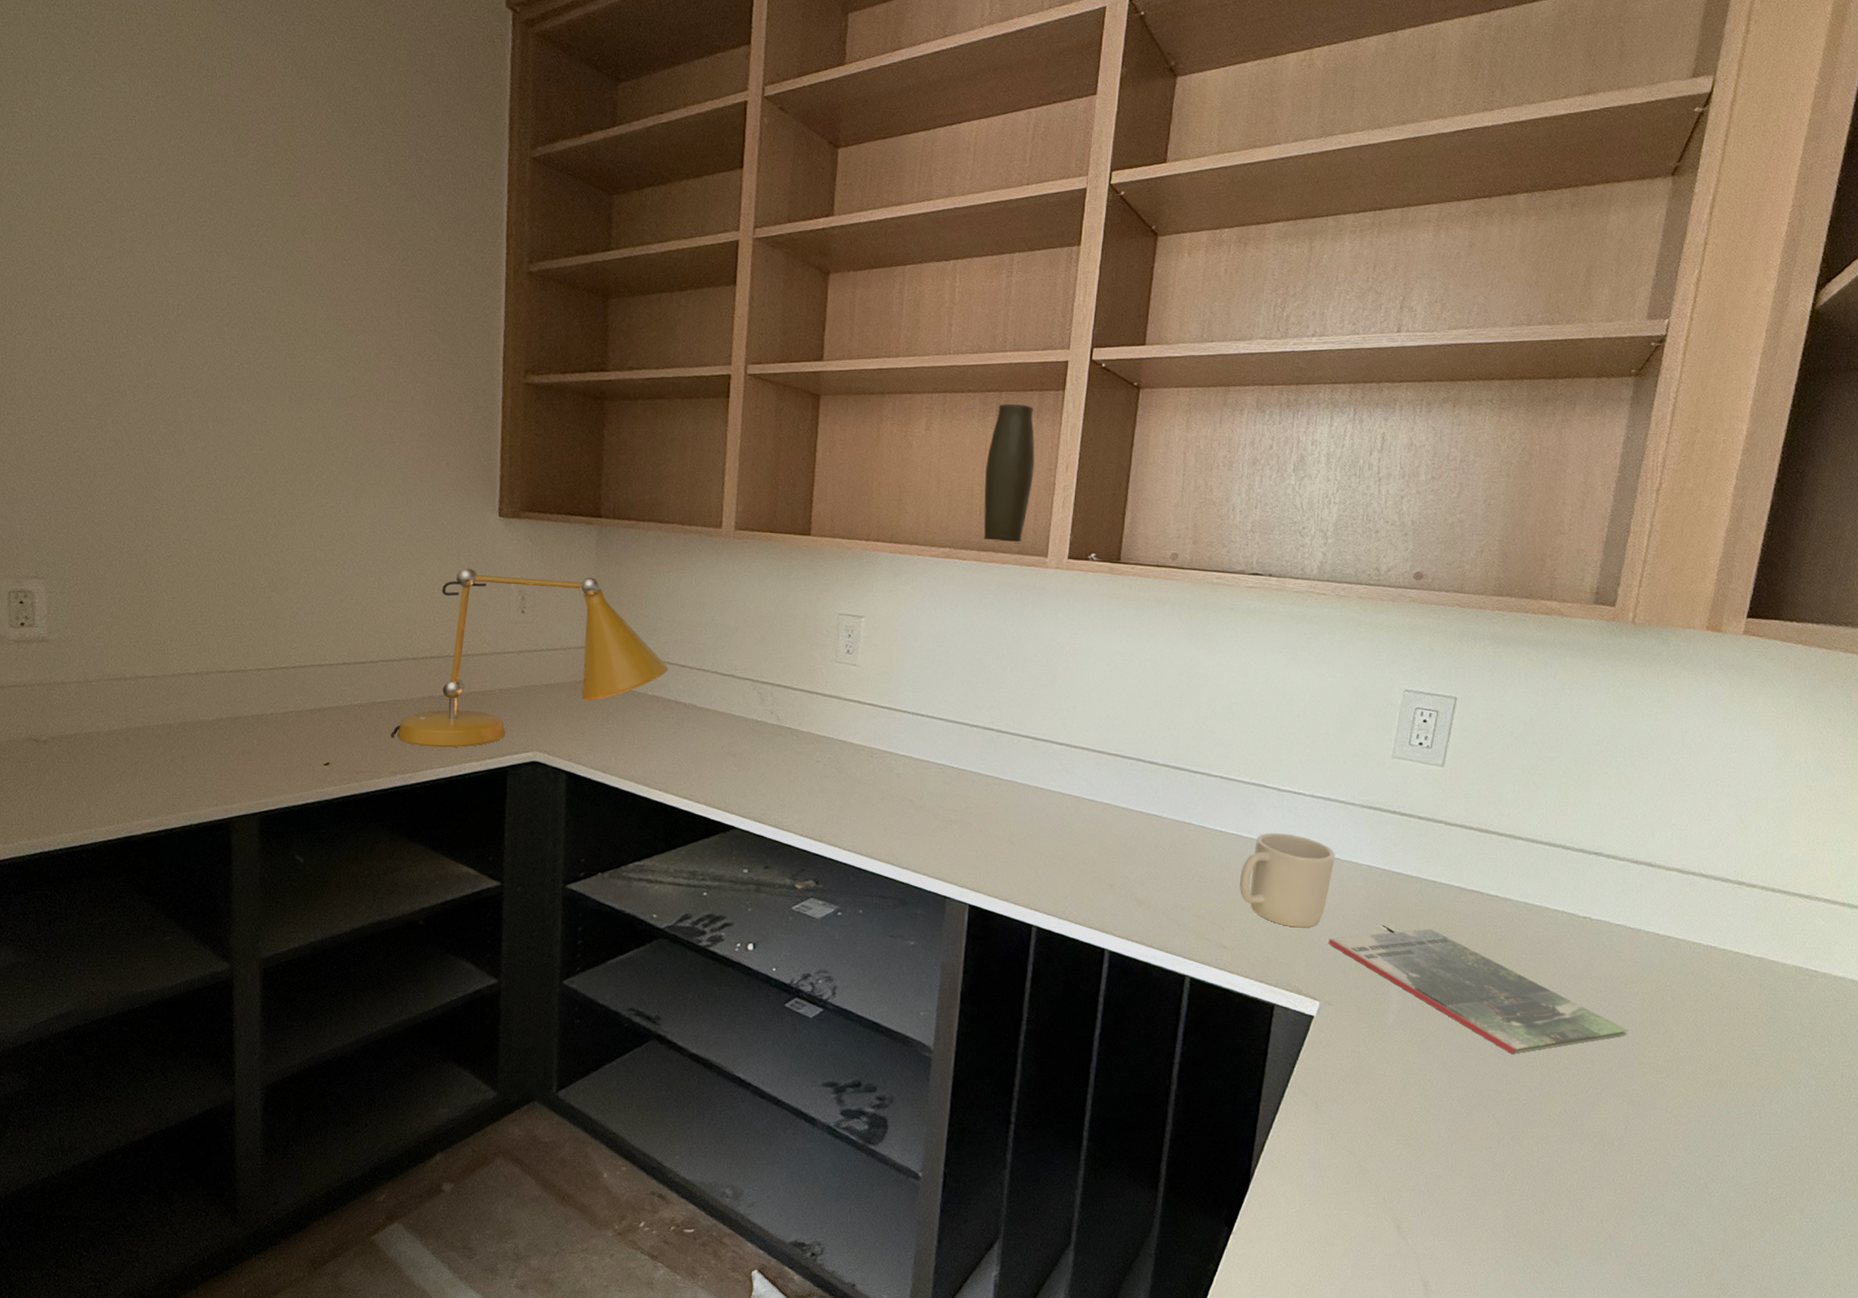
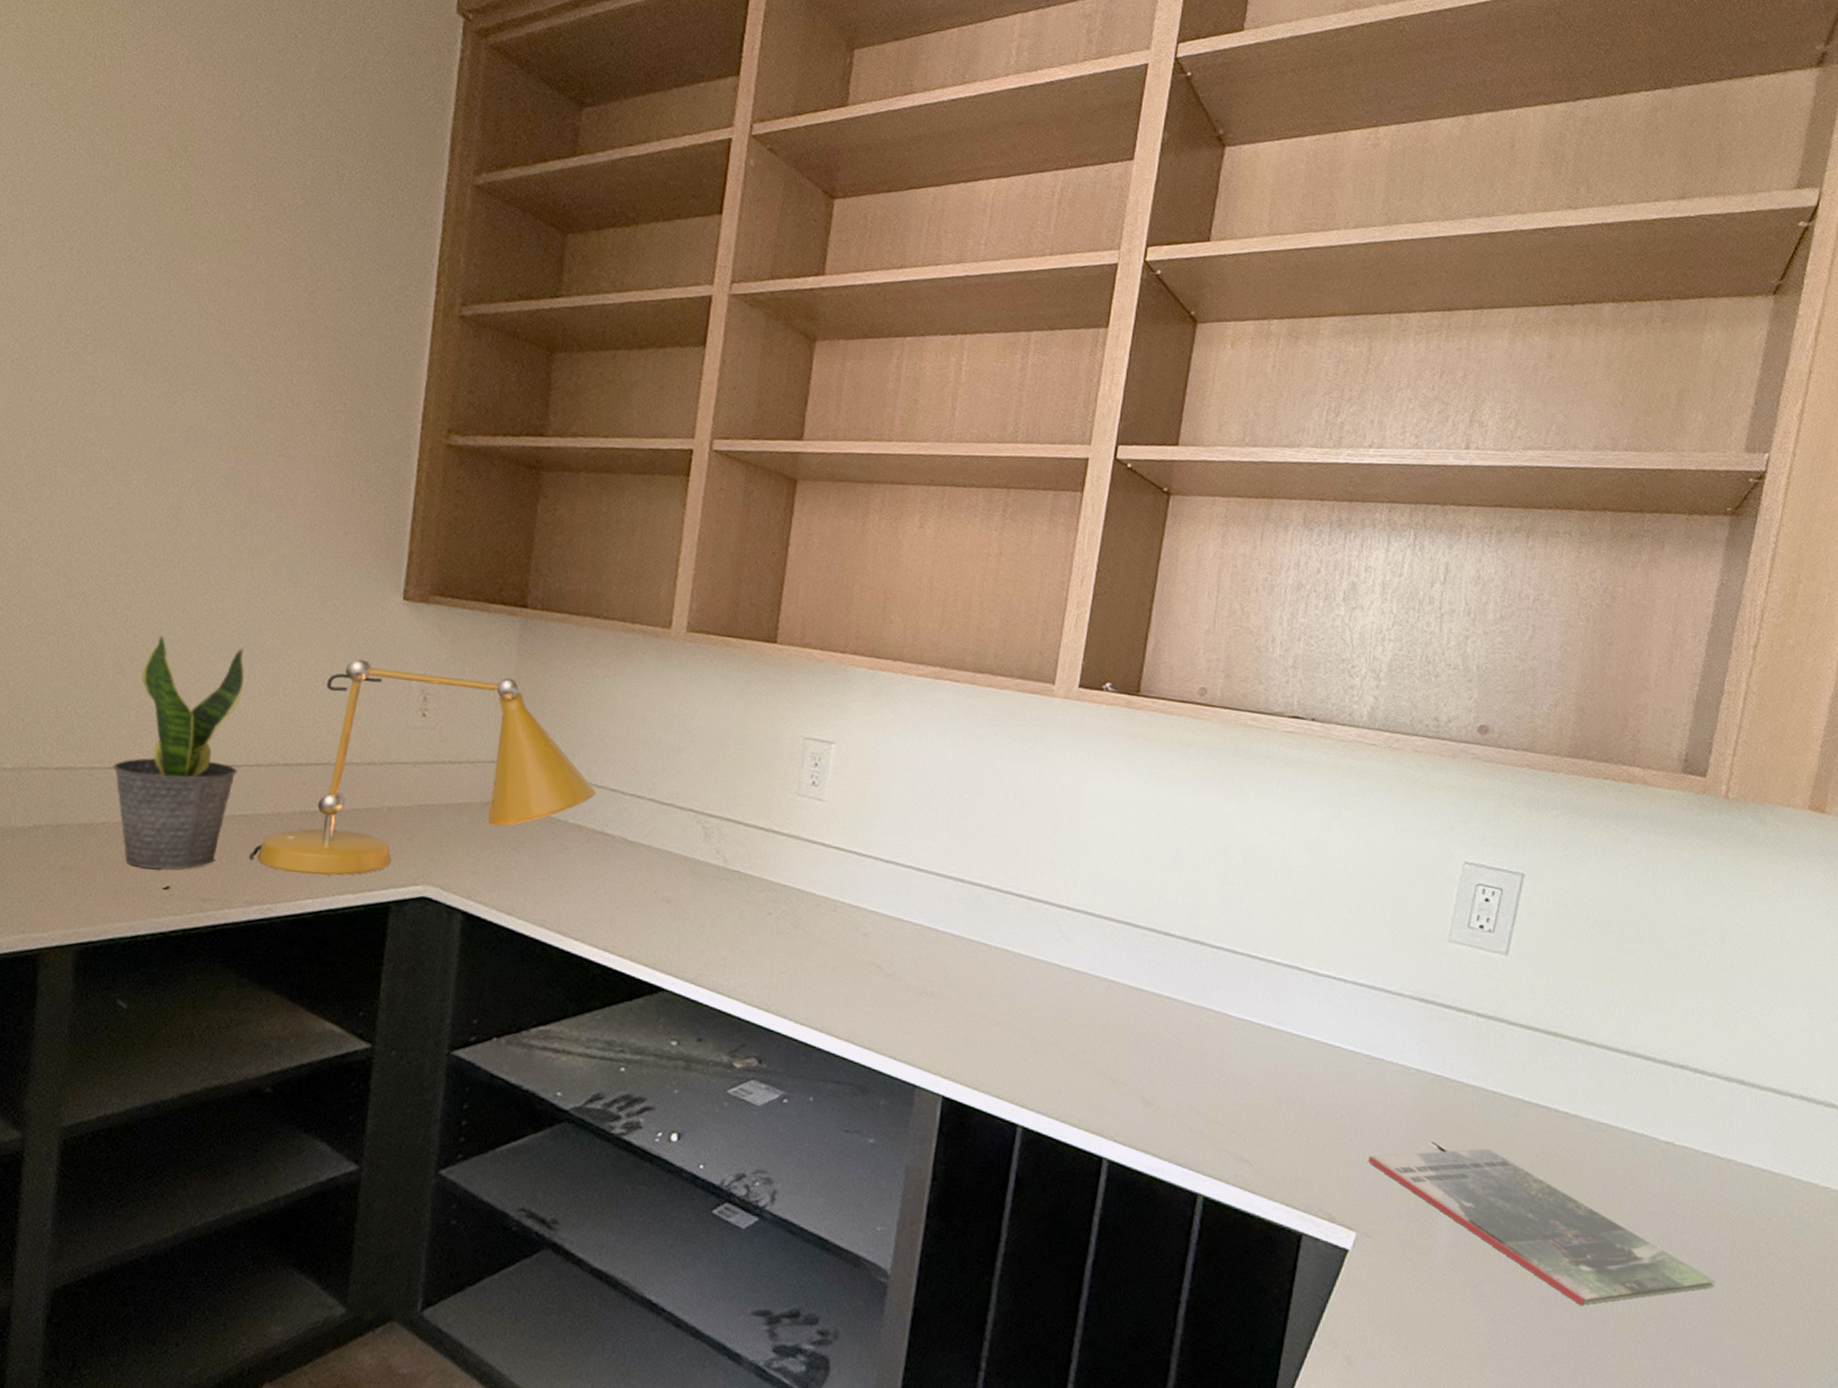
potted plant: none [275,557,375,749] -> present [112,634,245,870]
vase: present [983,404,1035,543] -> none [981,503,1046,666]
mug: present [1240,833,1336,928] -> none [1266,1024,1380,1142]

